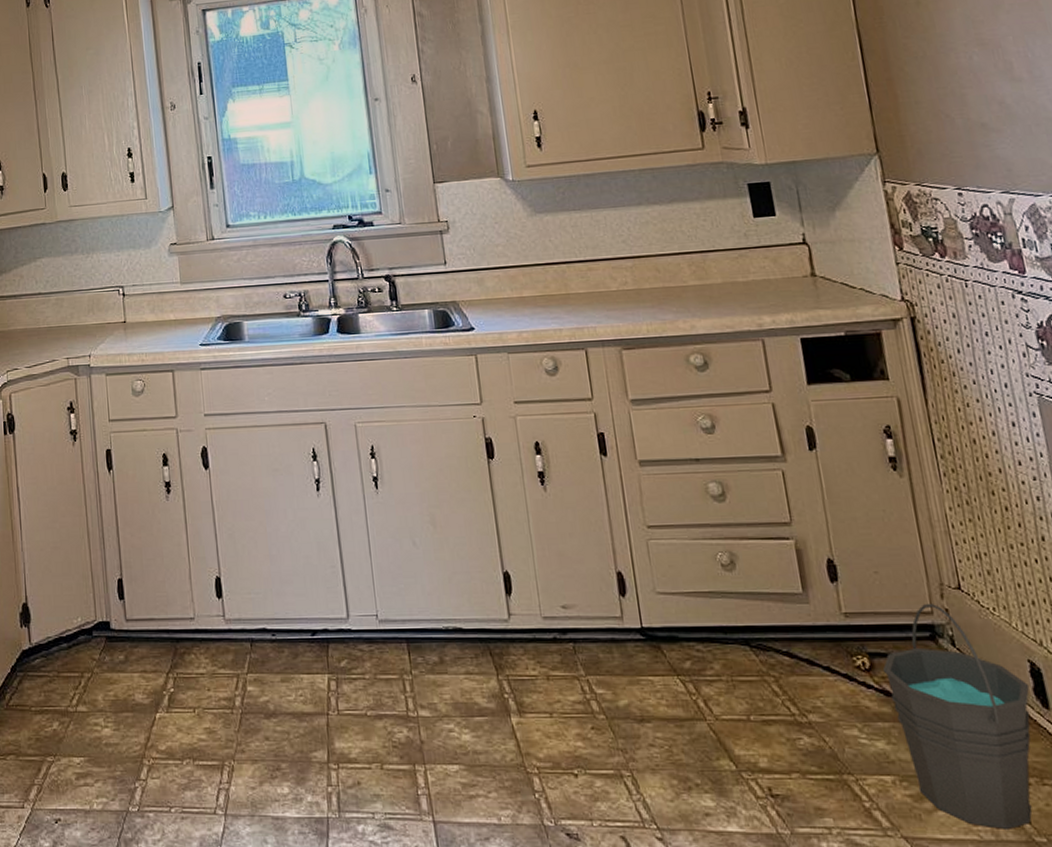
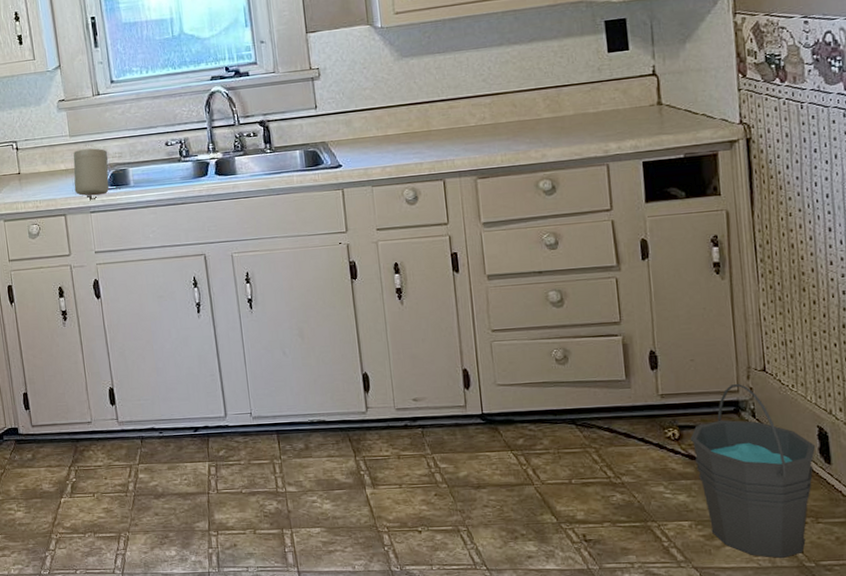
canister: none [172,293,238,355] -> present [62,144,123,200]

